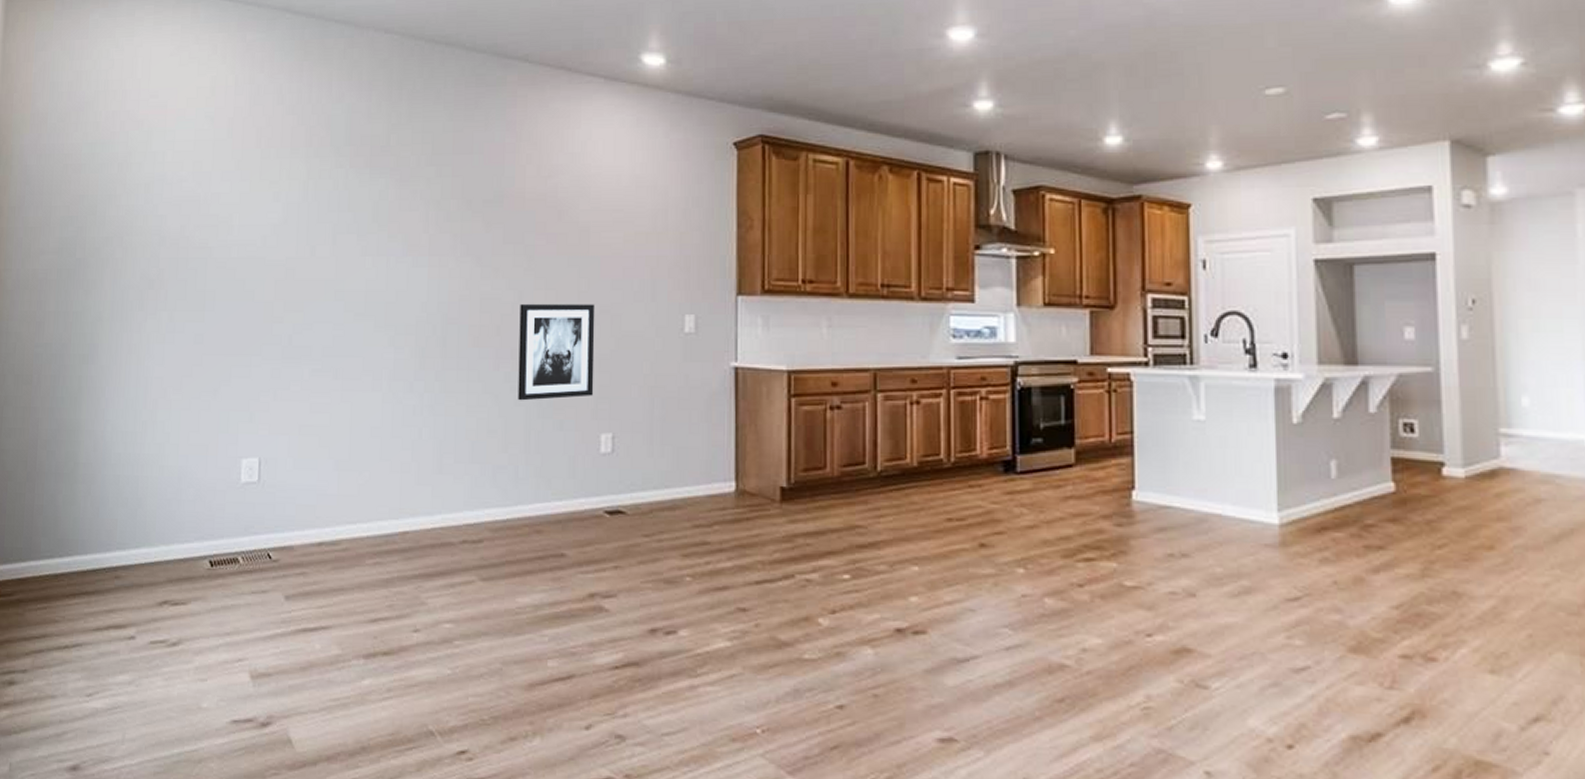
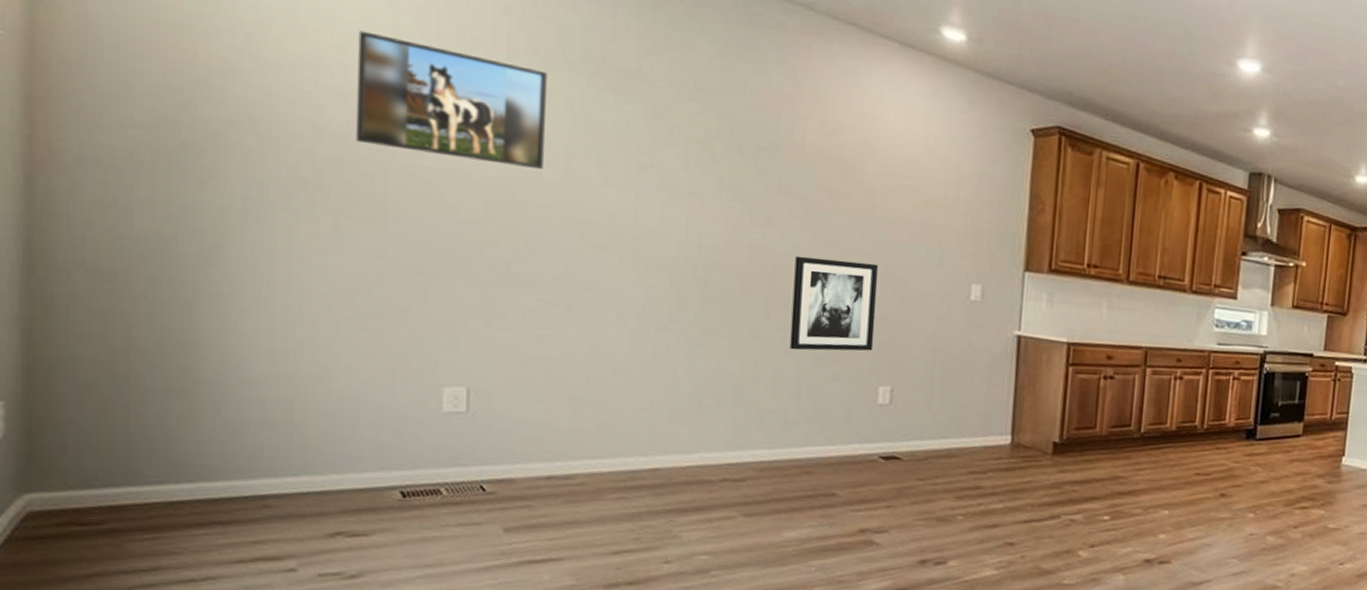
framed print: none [185,147,319,247] -> present [355,30,547,169]

